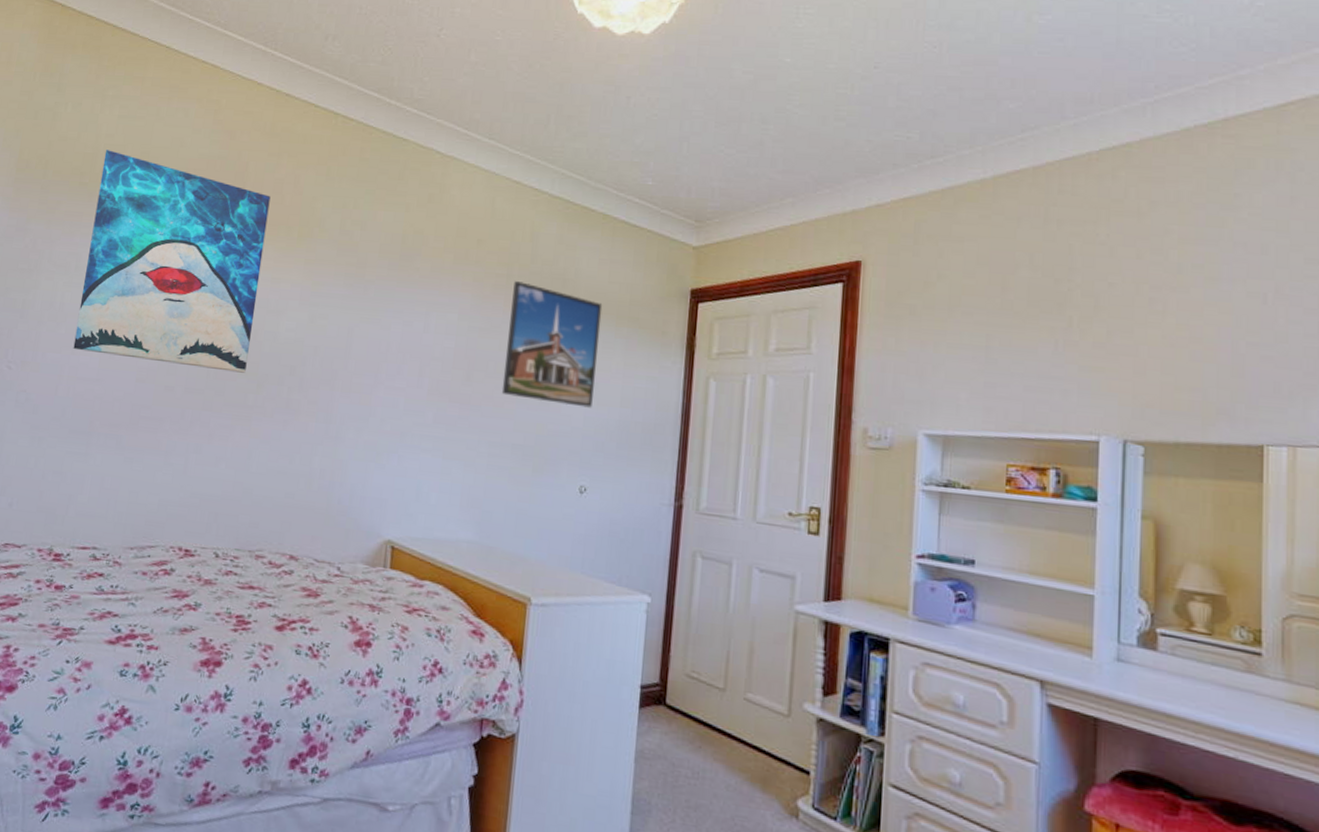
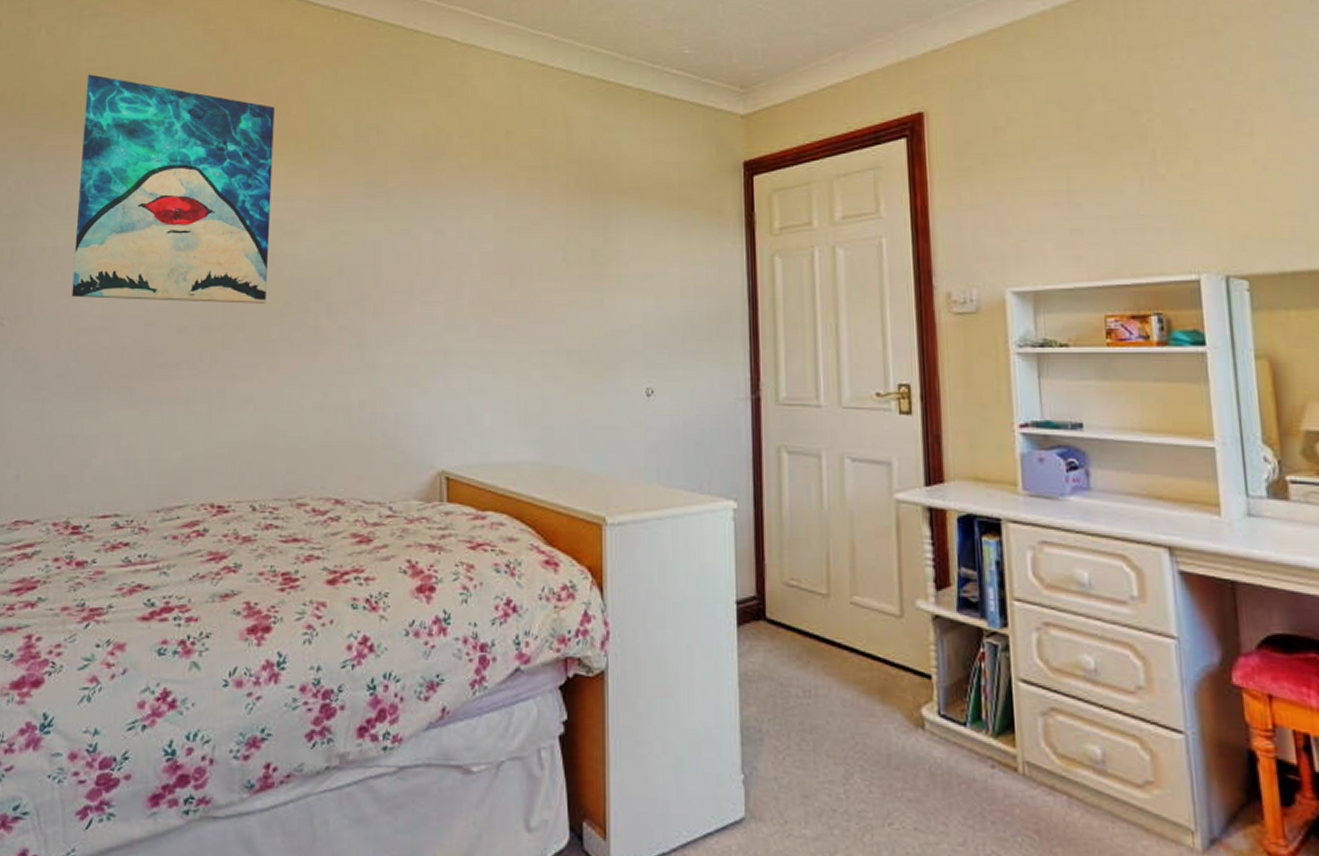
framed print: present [501,281,603,408] -> none [549,172,651,302]

